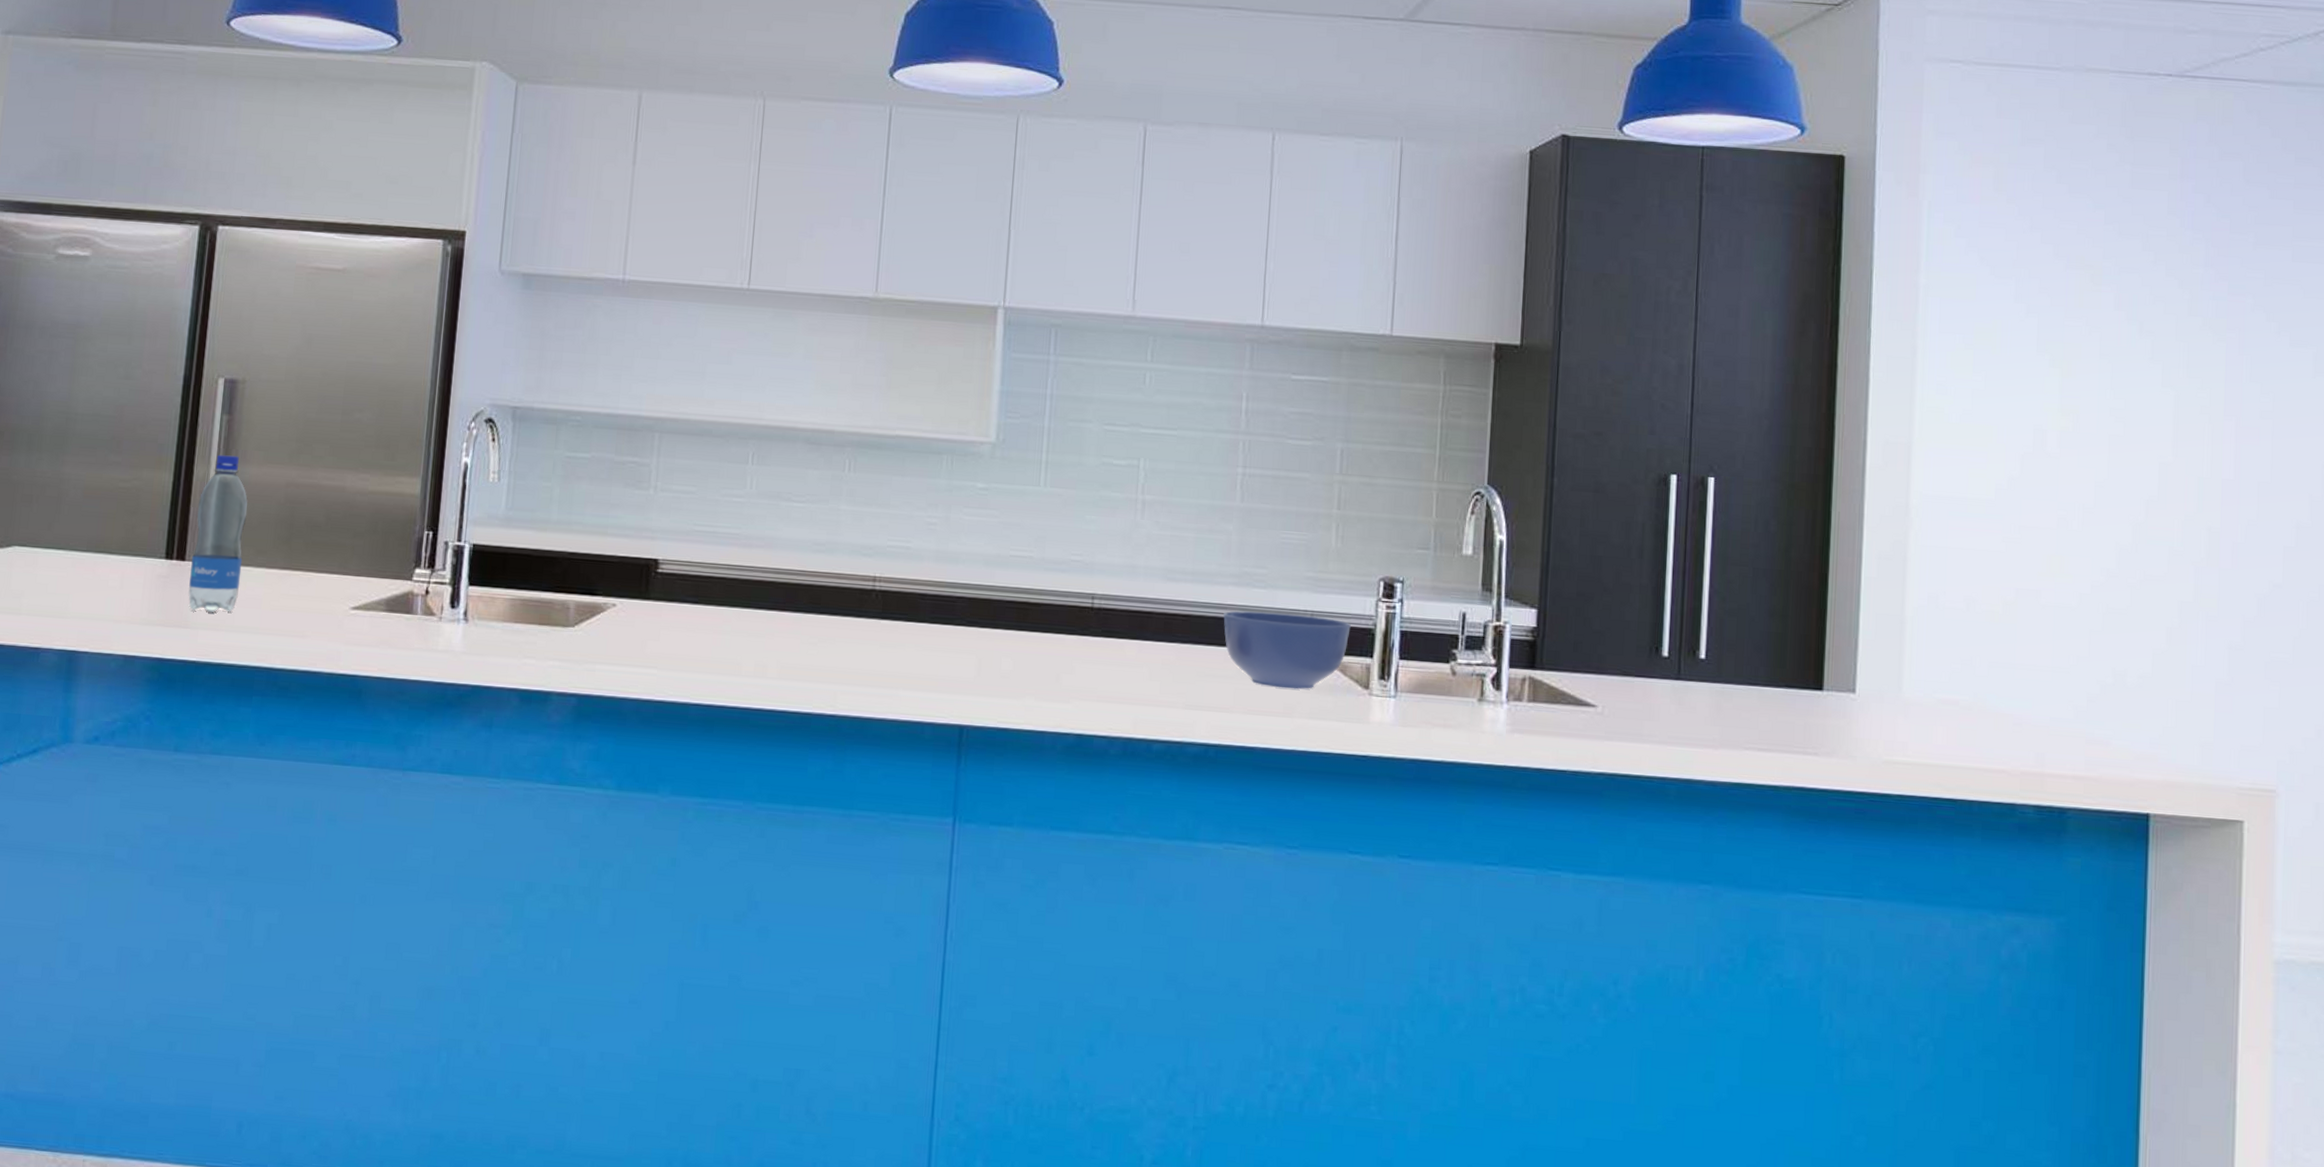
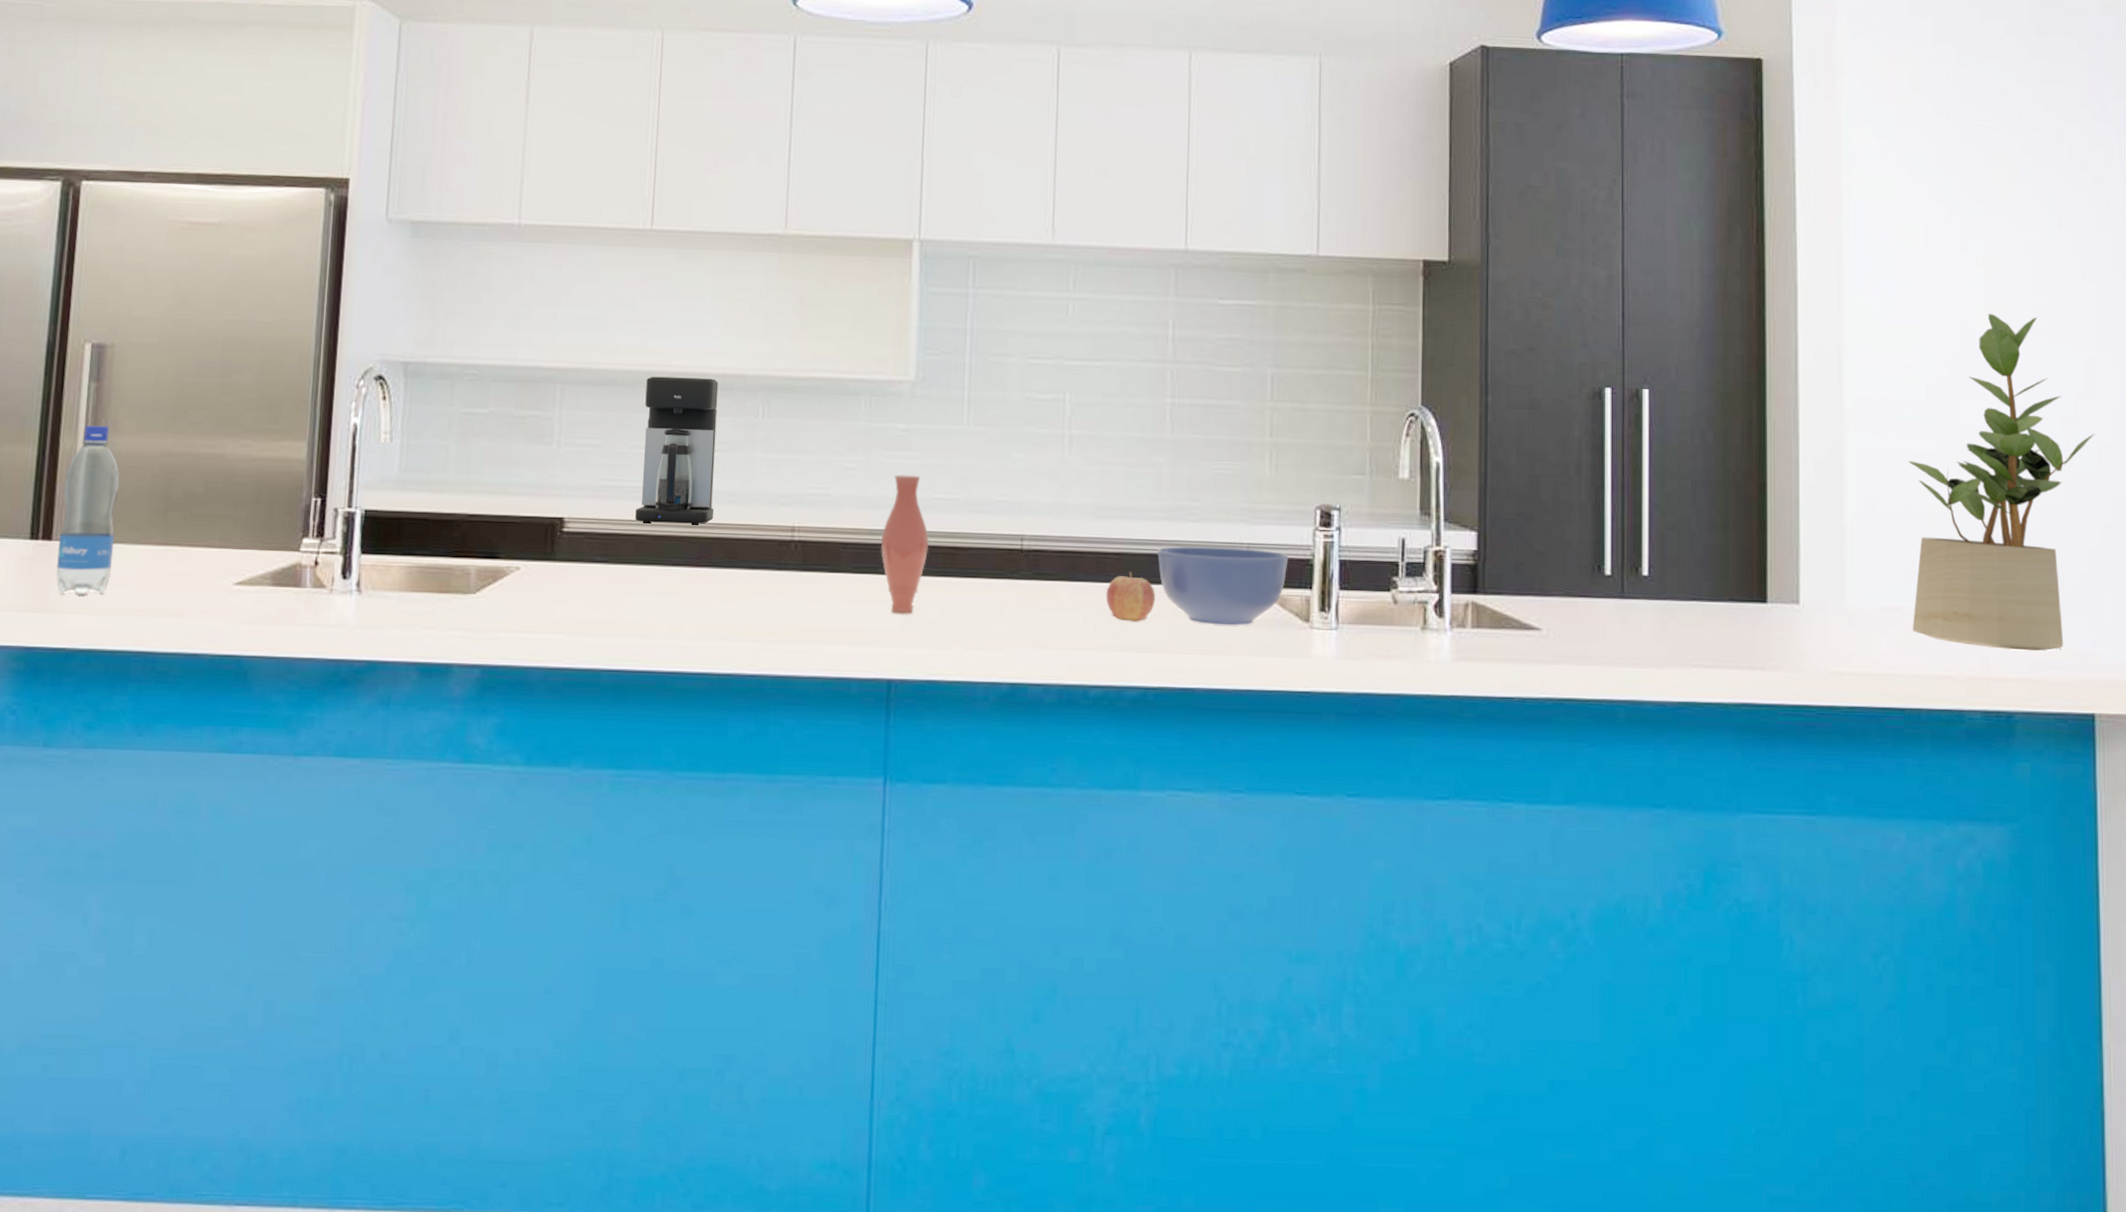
coffee maker: none [725,428,808,572] -> present [635,376,719,525]
vase: none [957,531,1004,666] -> present [880,475,930,616]
fruit: none [1172,633,1220,682] -> present [1106,572,1155,622]
potted plant: none [1969,415,2165,750] -> present [1908,313,2095,651]

